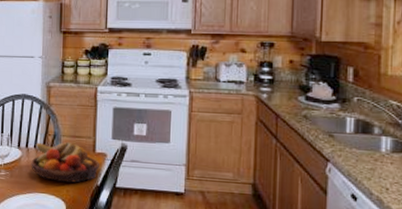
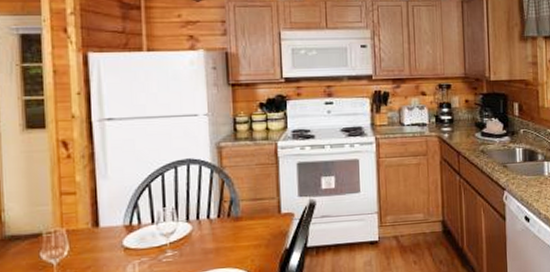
fruit bowl: present [31,141,101,183] -> none [205,206,288,253]

